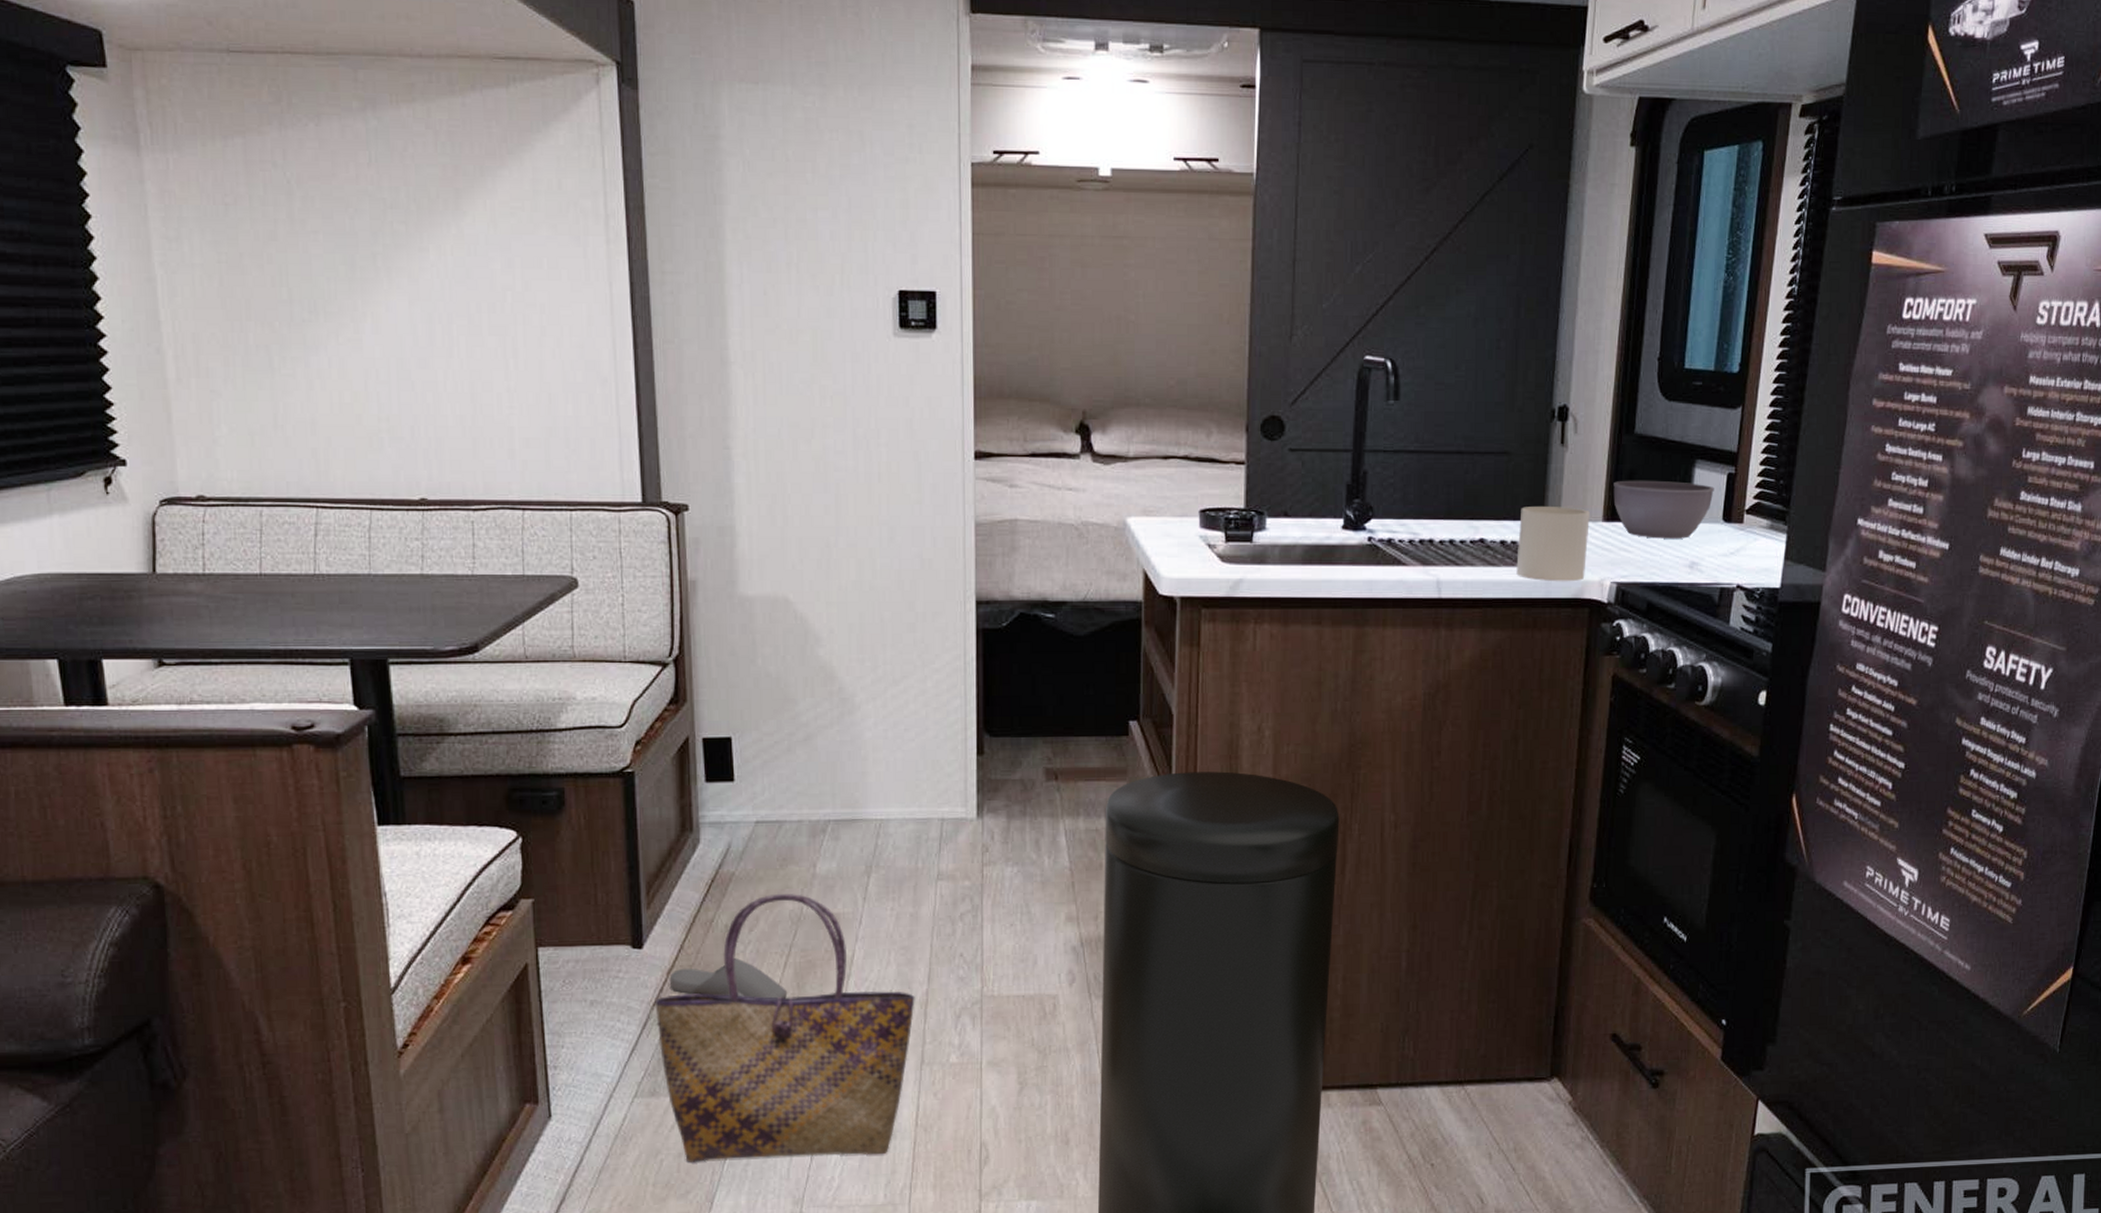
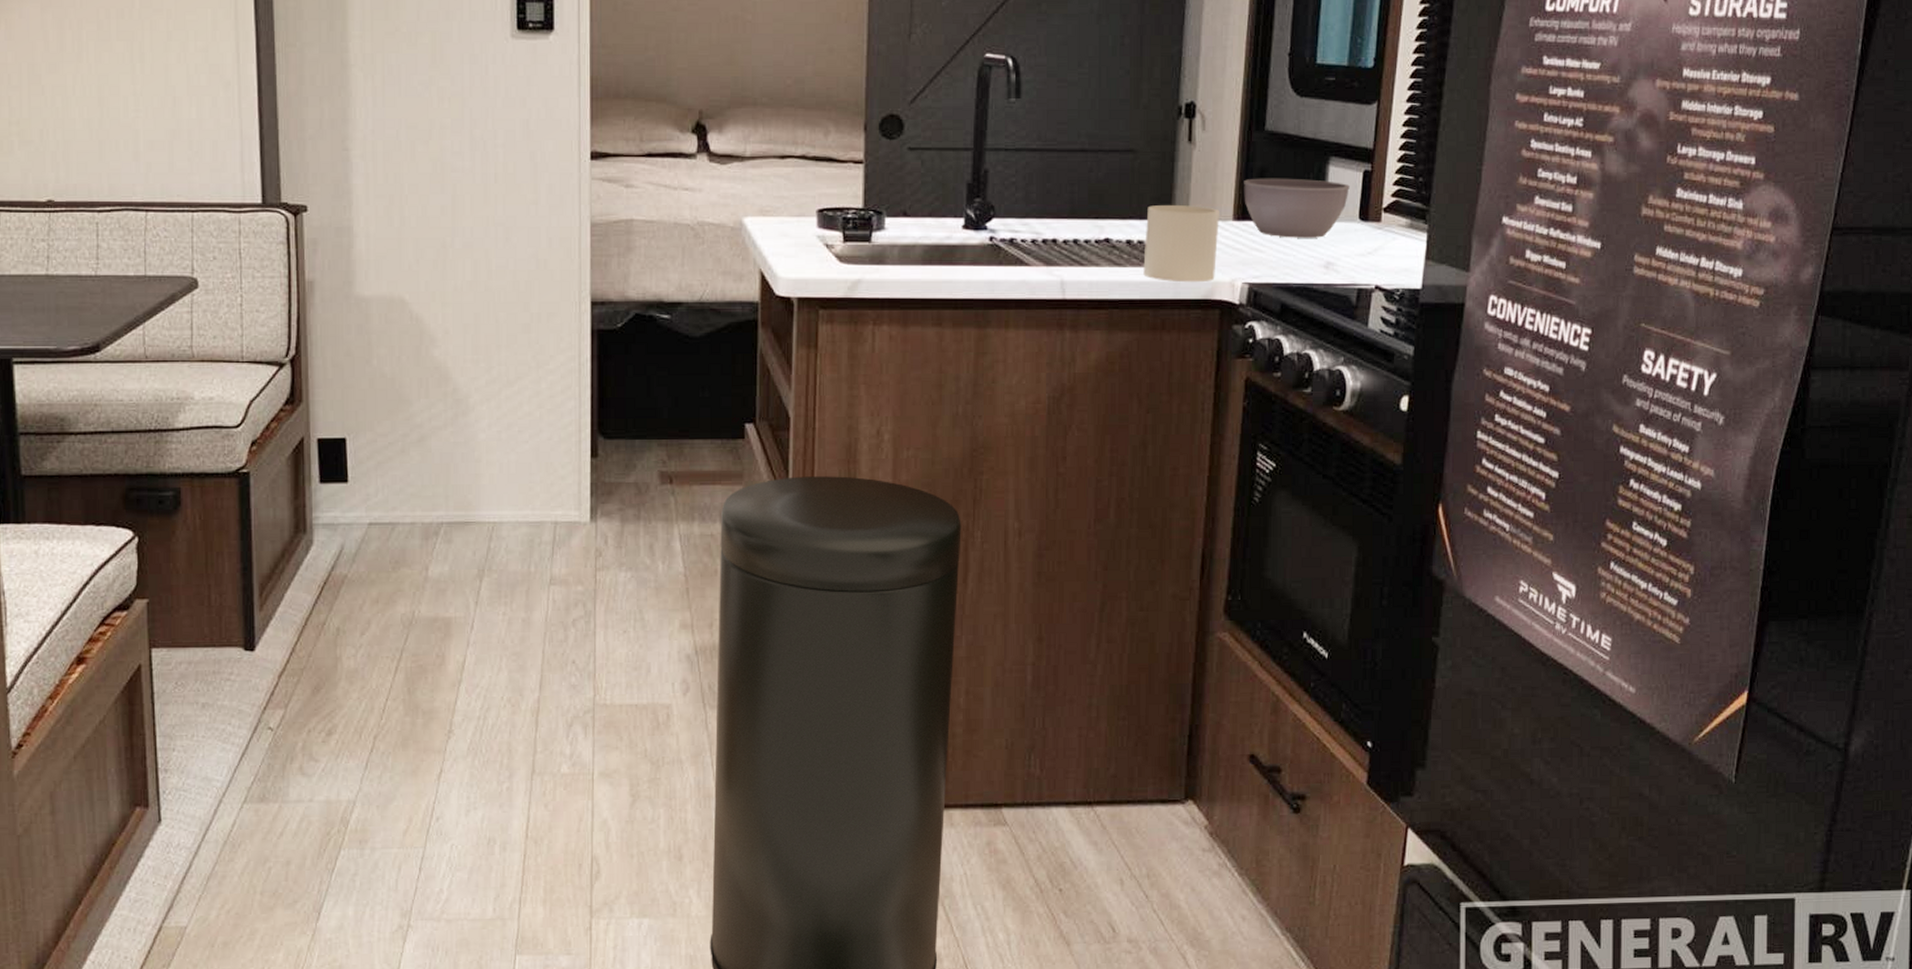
tote bag: present [654,894,915,1162] -> none [265,597,527,871]
slippers: present [669,957,788,999] -> none [280,661,399,704]

